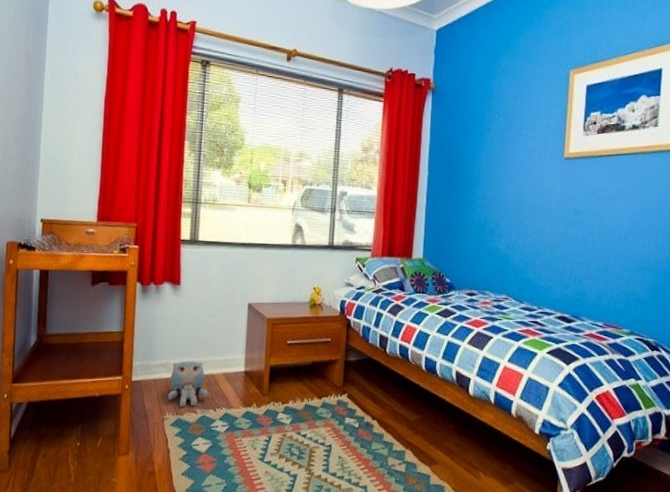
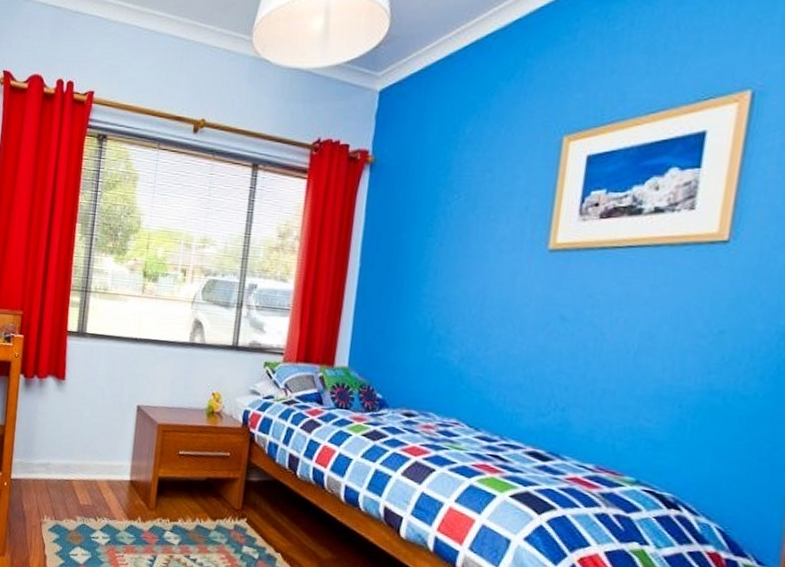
plush toy: present [168,360,208,407] -> none [47,462,89,513]

